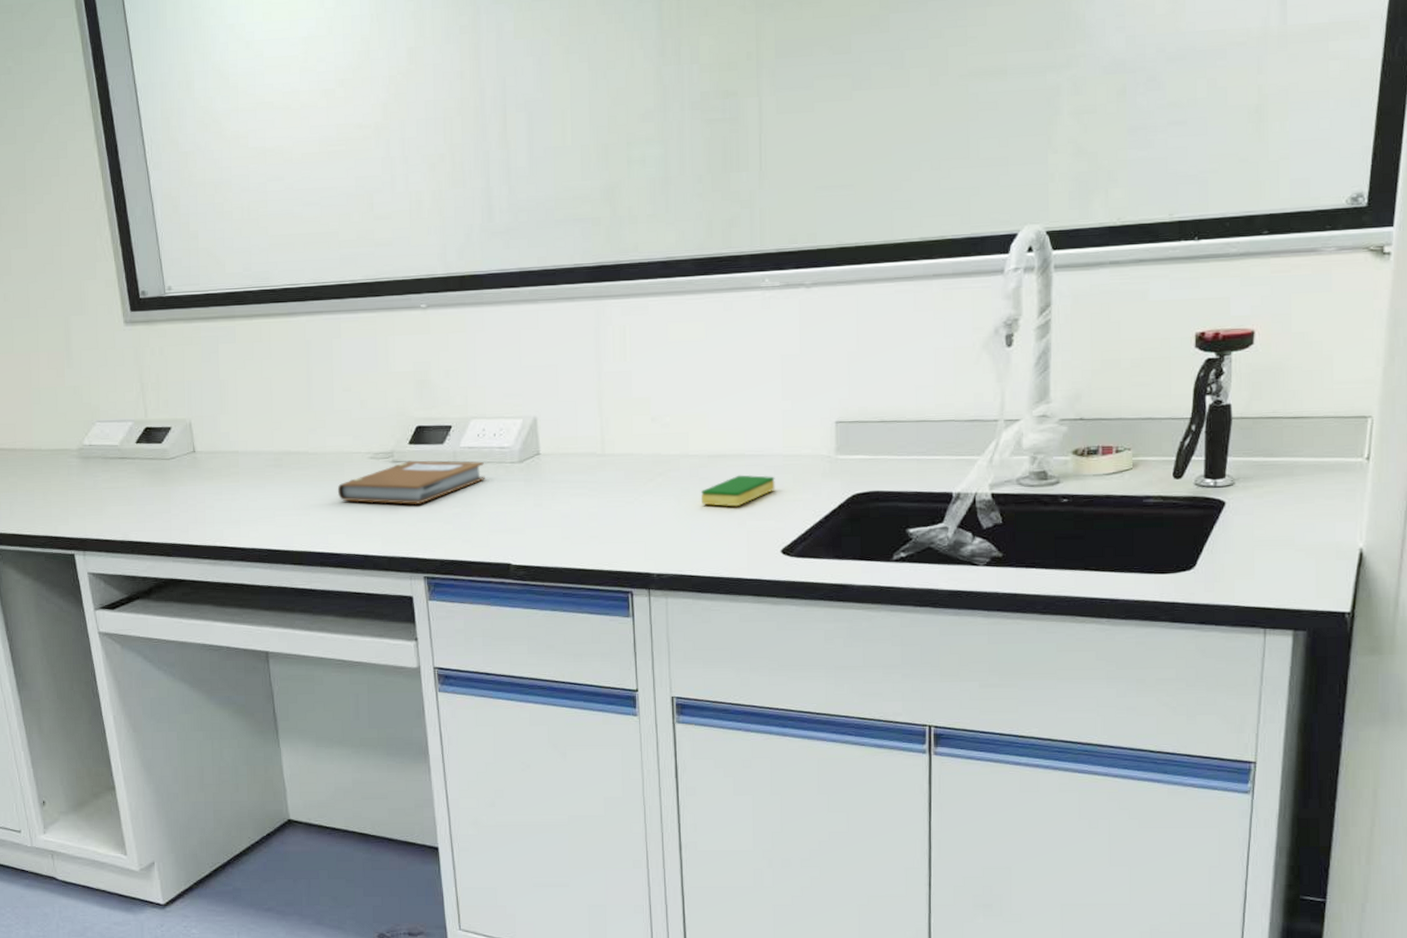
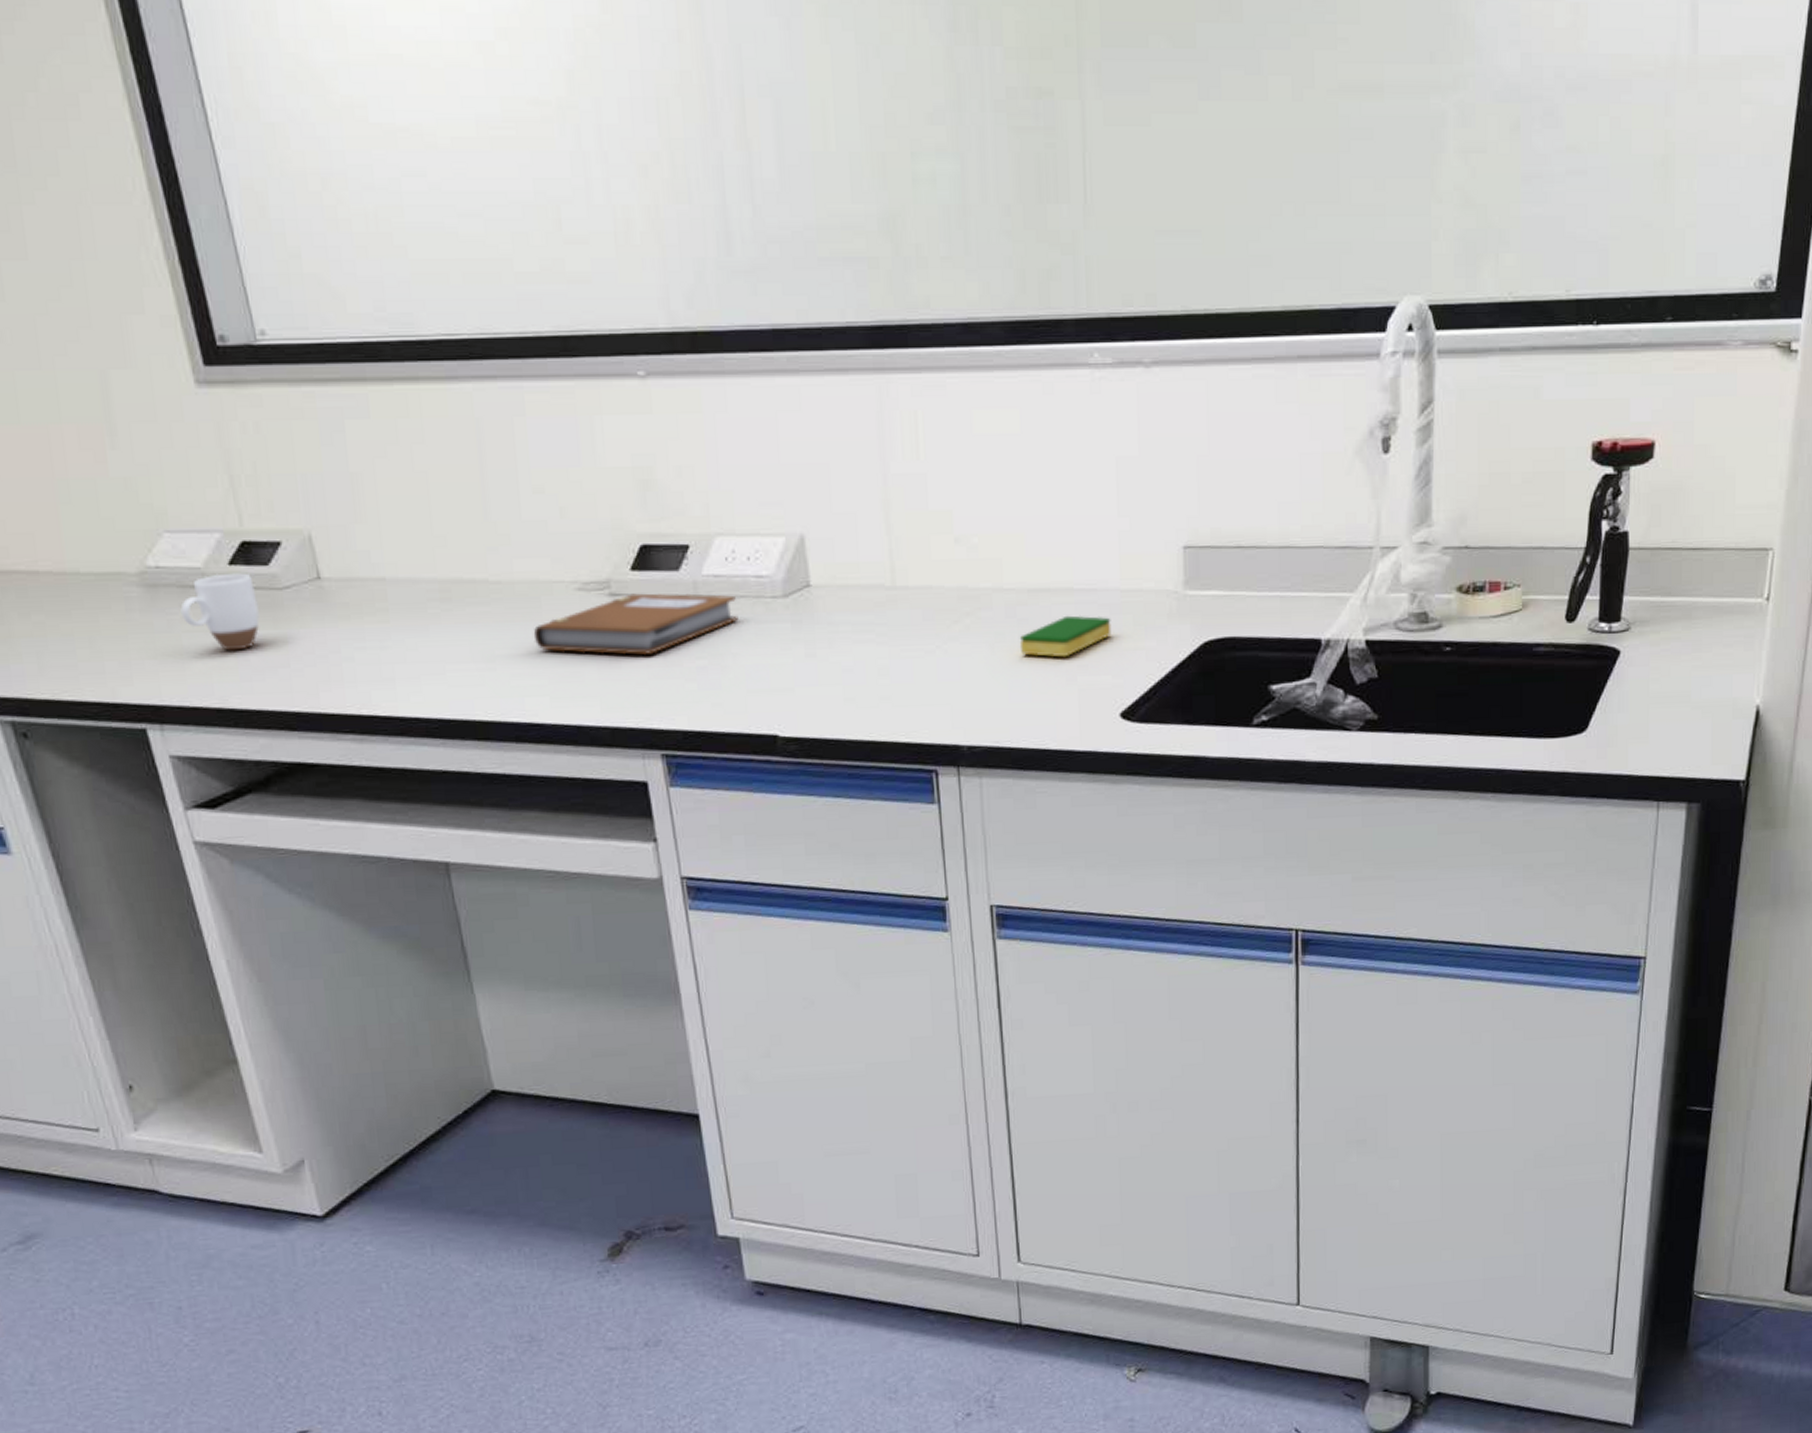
mug: none [103,448,154,502] -> present [180,573,260,651]

